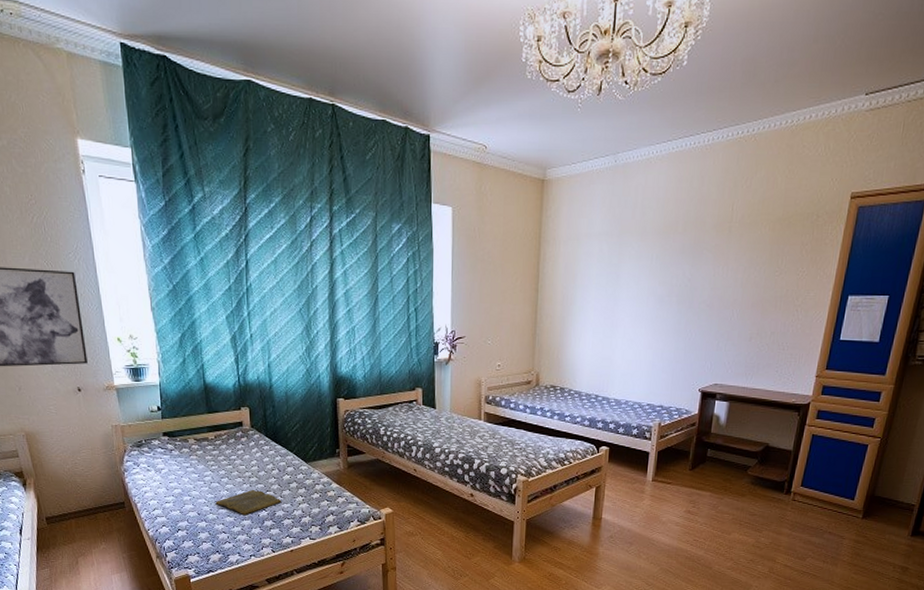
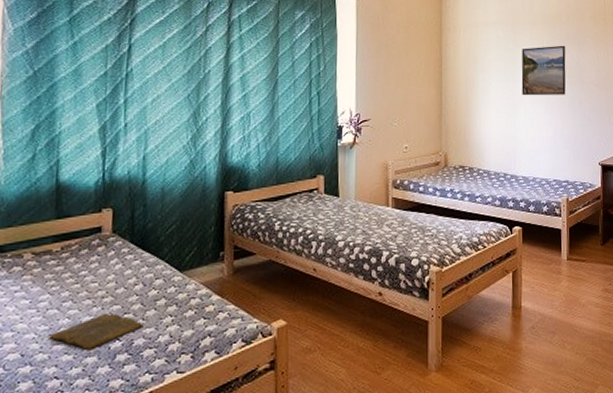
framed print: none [622,259,678,316] -> present [521,45,566,96]

